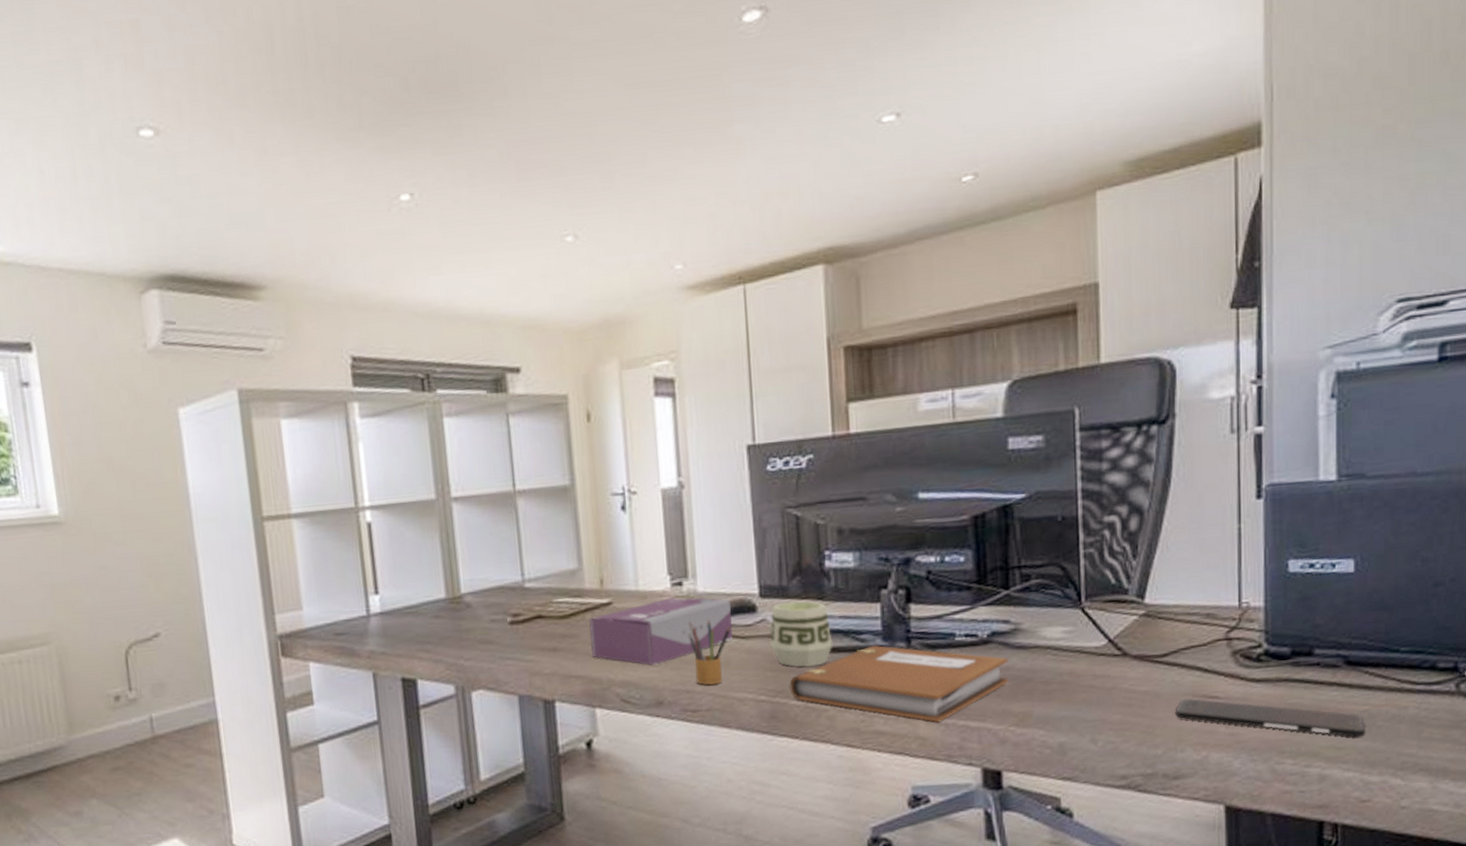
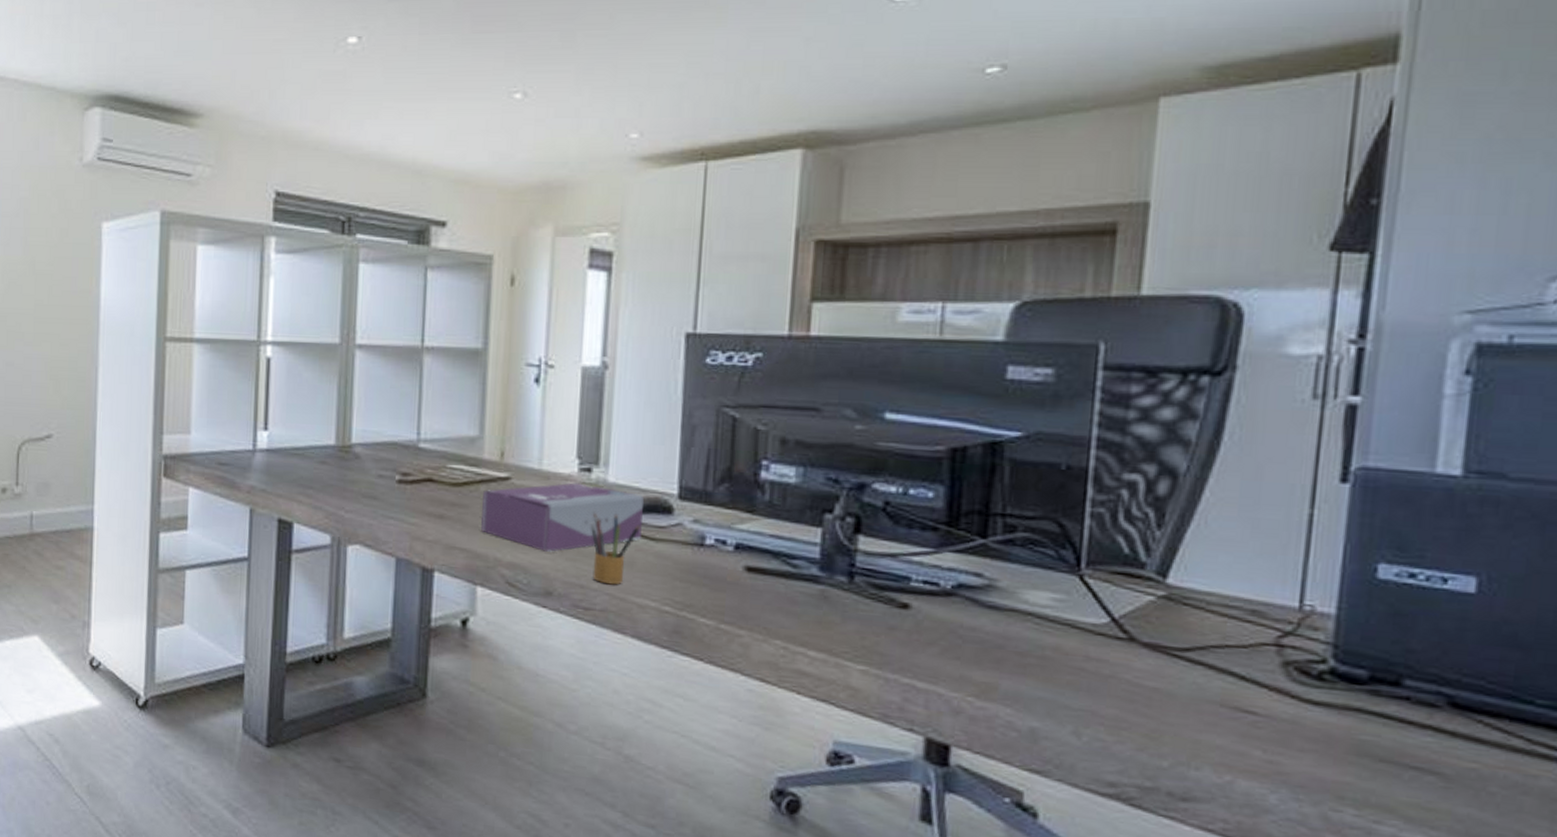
cup: present [770,601,833,667] -> none [684,508,759,585]
notebook: present [789,645,1009,723] -> none [700,574,975,675]
smartphone: present [1175,698,1366,737] -> none [1192,706,1471,802]

